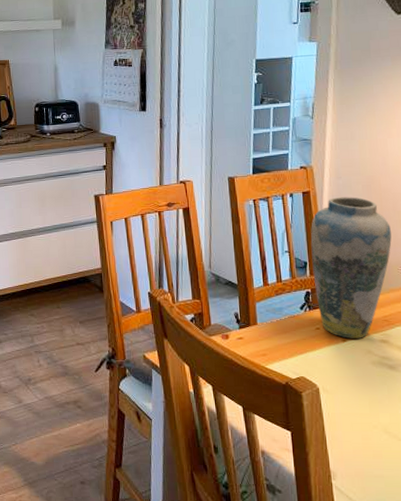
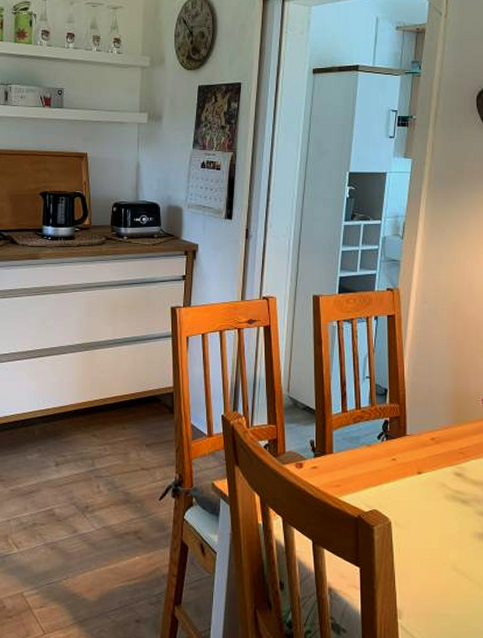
vase: present [310,197,392,339] -> none [392,322,473,471]

